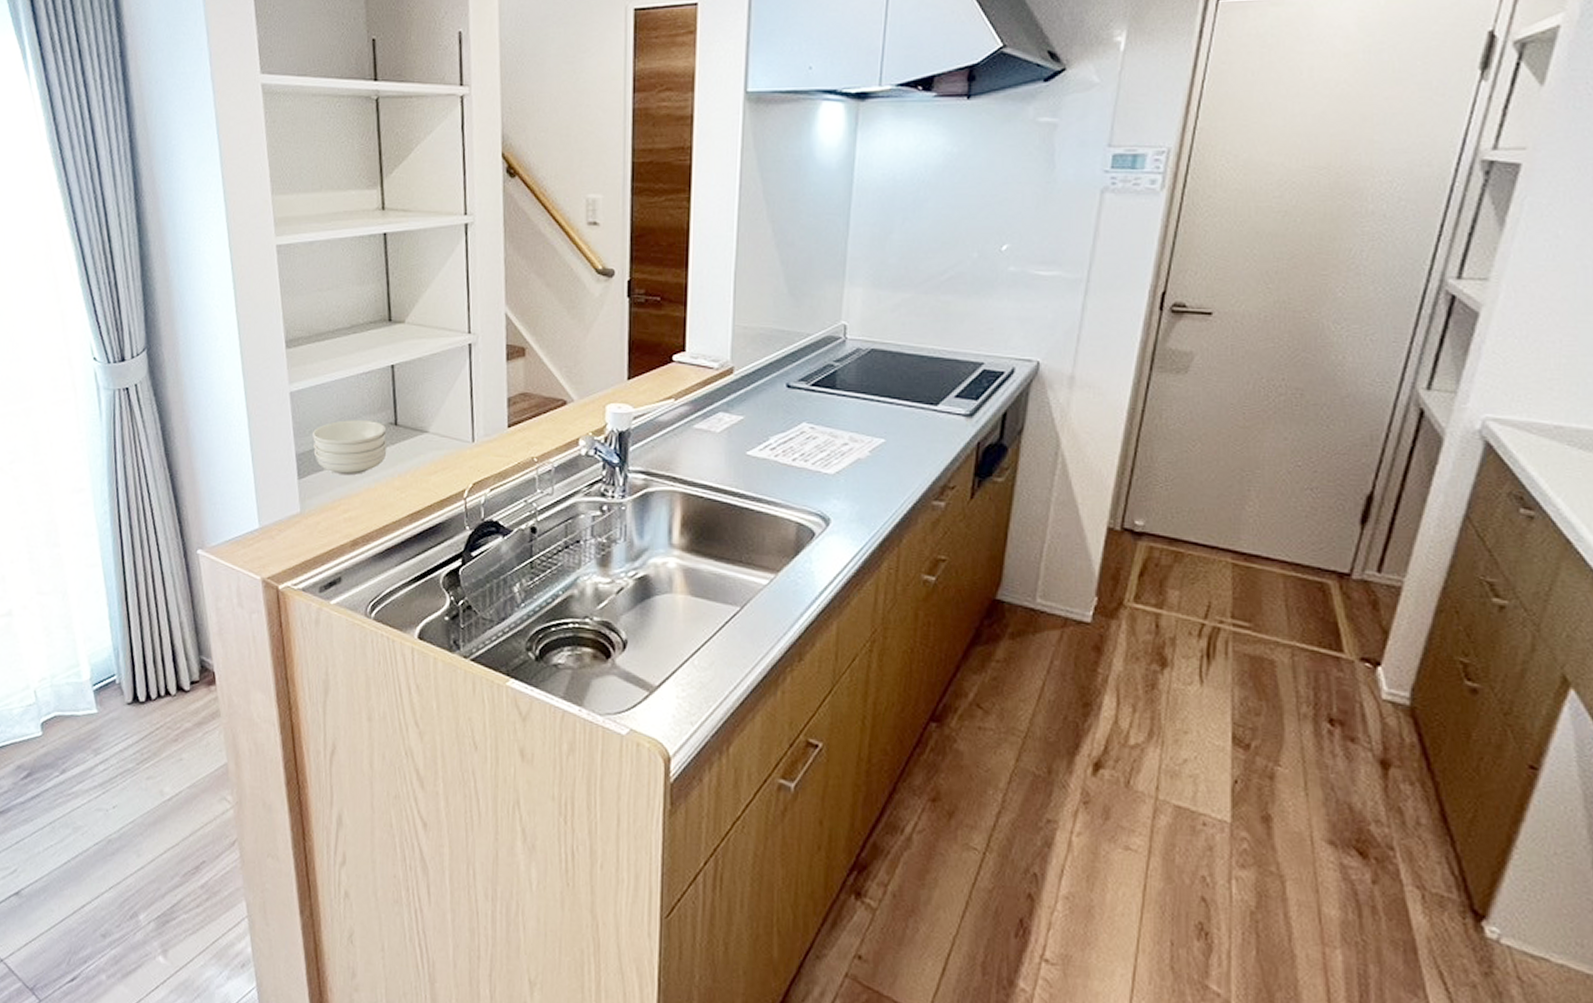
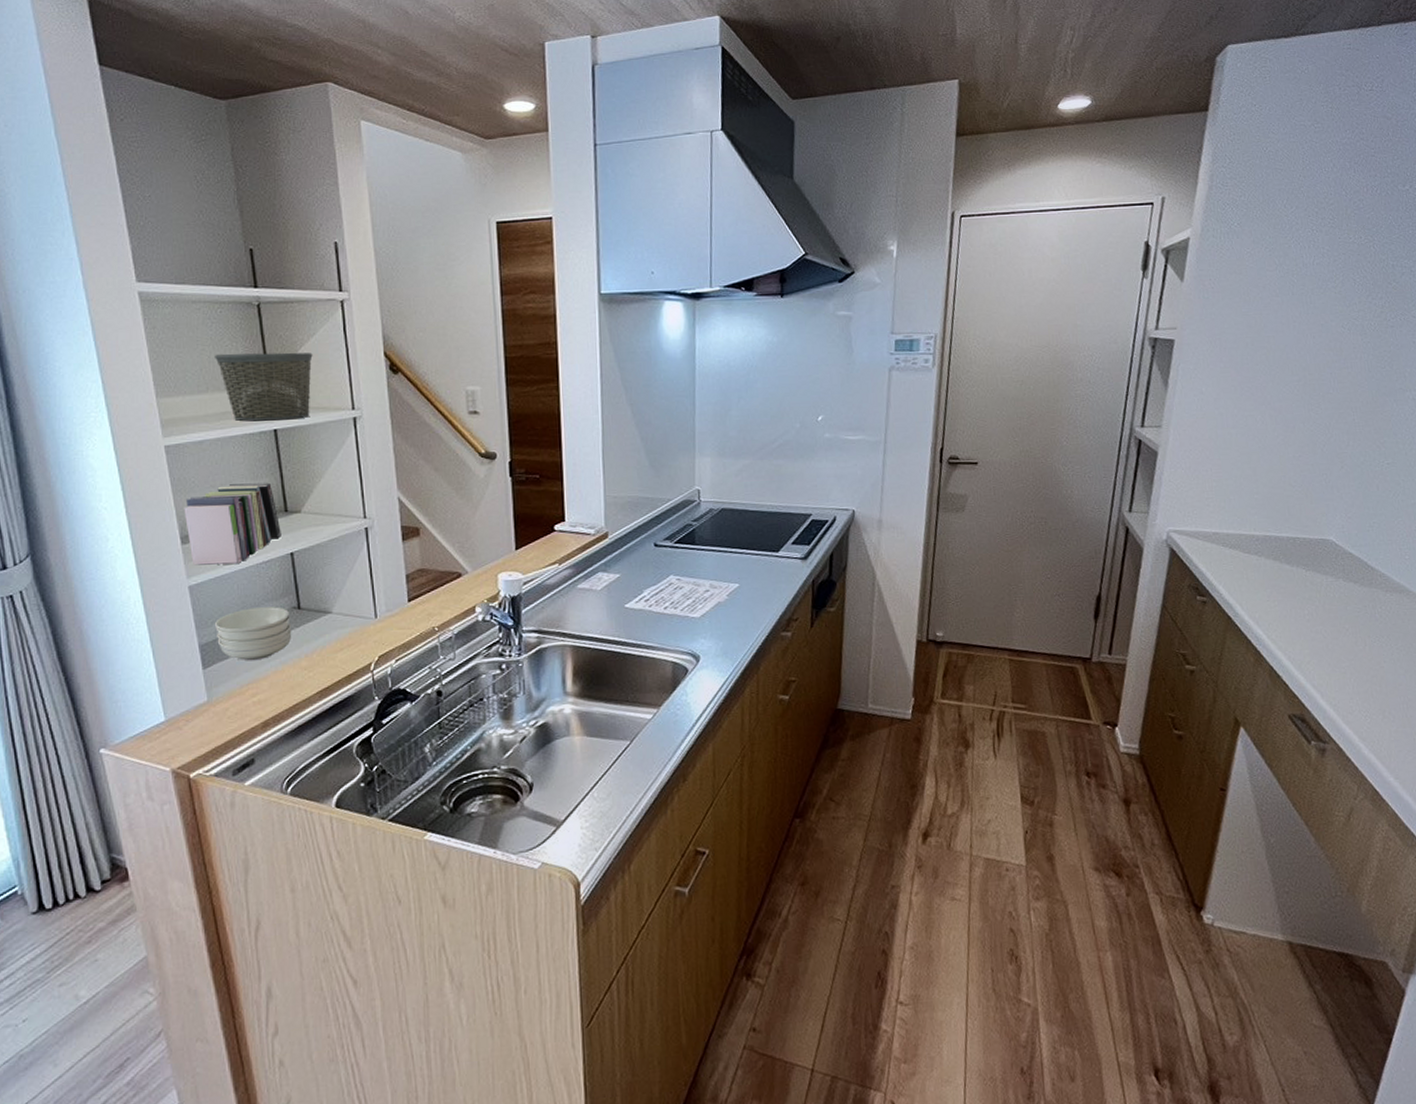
books: none [290,289,384,372] -> present [184,482,281,566]
basket: none [330,150,428,223] -> present [215,352,313,421]

